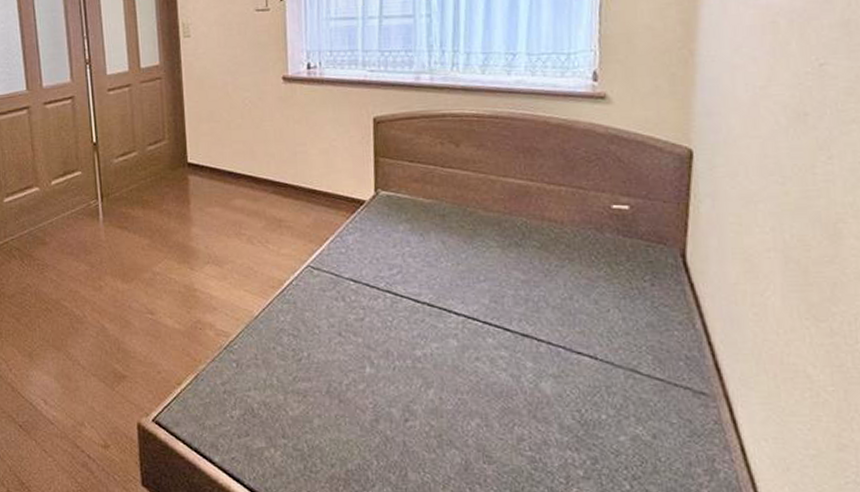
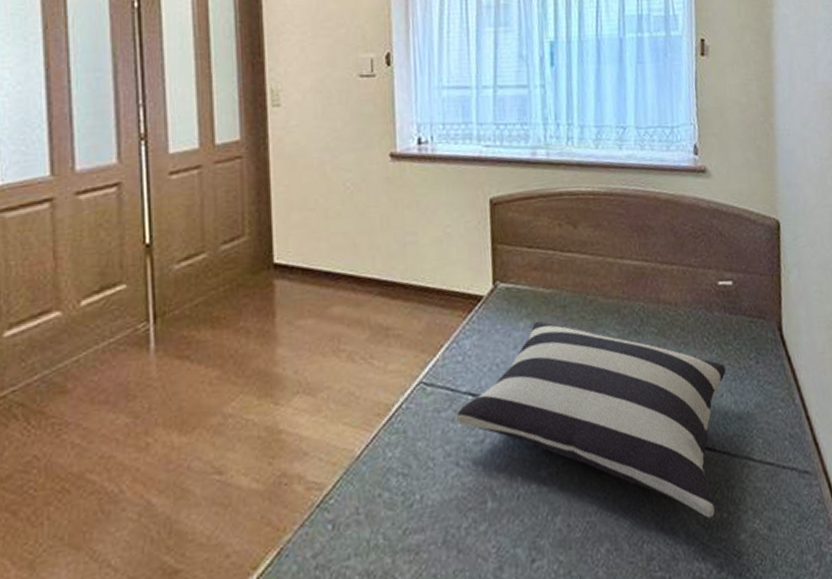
pillow: none [338,226,615,417] -> present [455,321,726,519]

